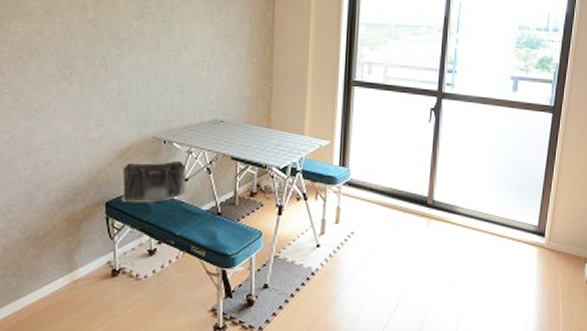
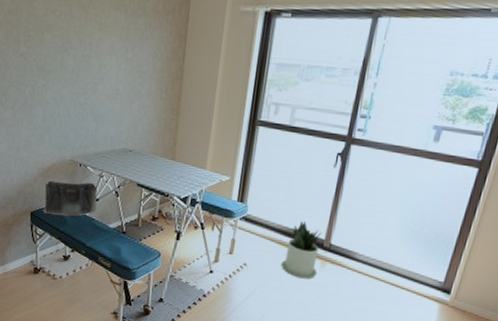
planter: none [389,180,425,240] -> present [281,221,321,279]

